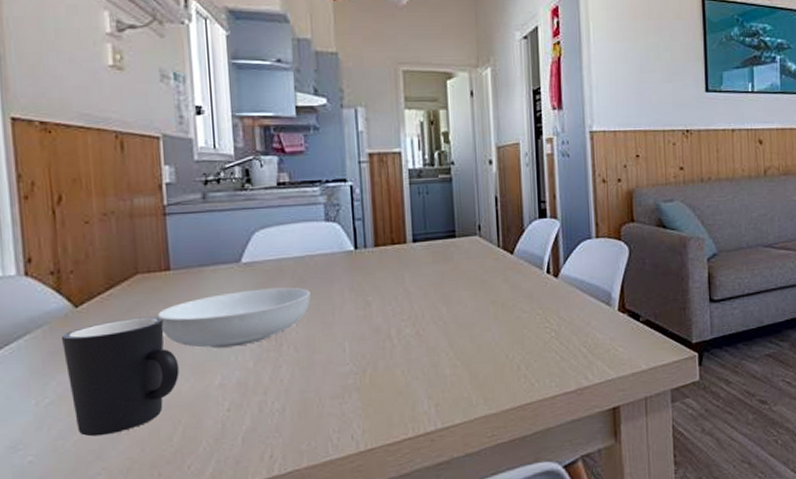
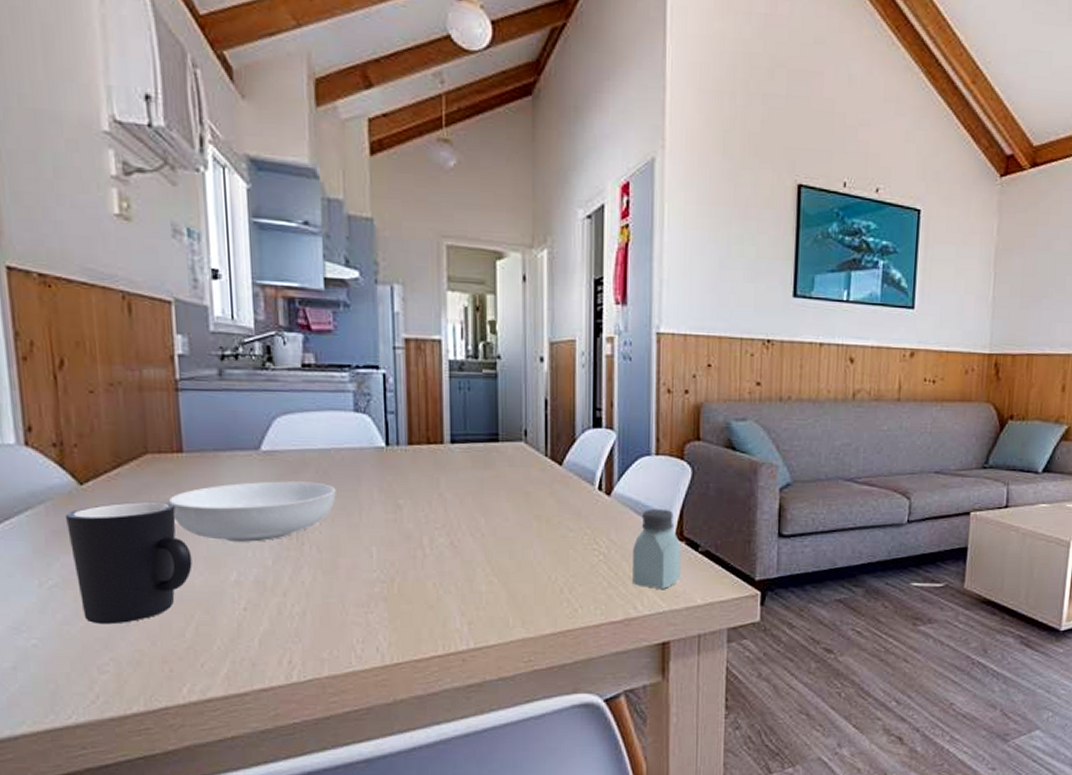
saltshaker: none [581,285,626,359] -> present [633,508,682,590]

